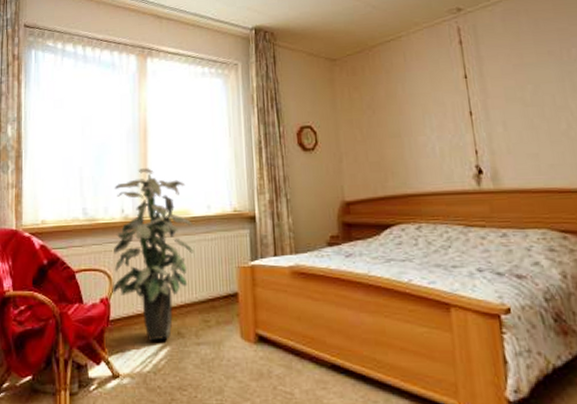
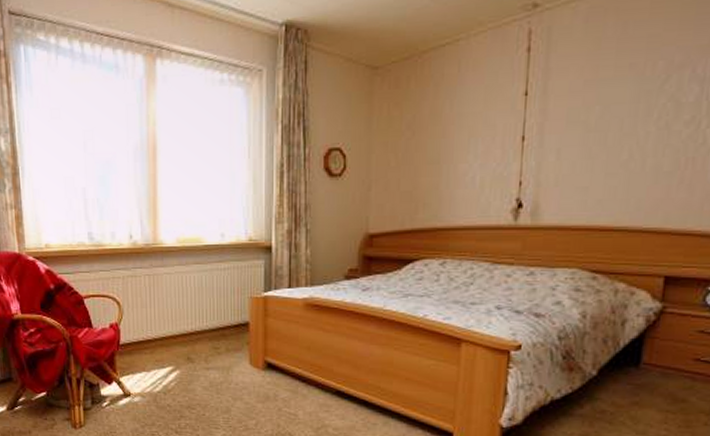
indoor plant: present [112,168,194,341] -> none [121,191,205,365]

